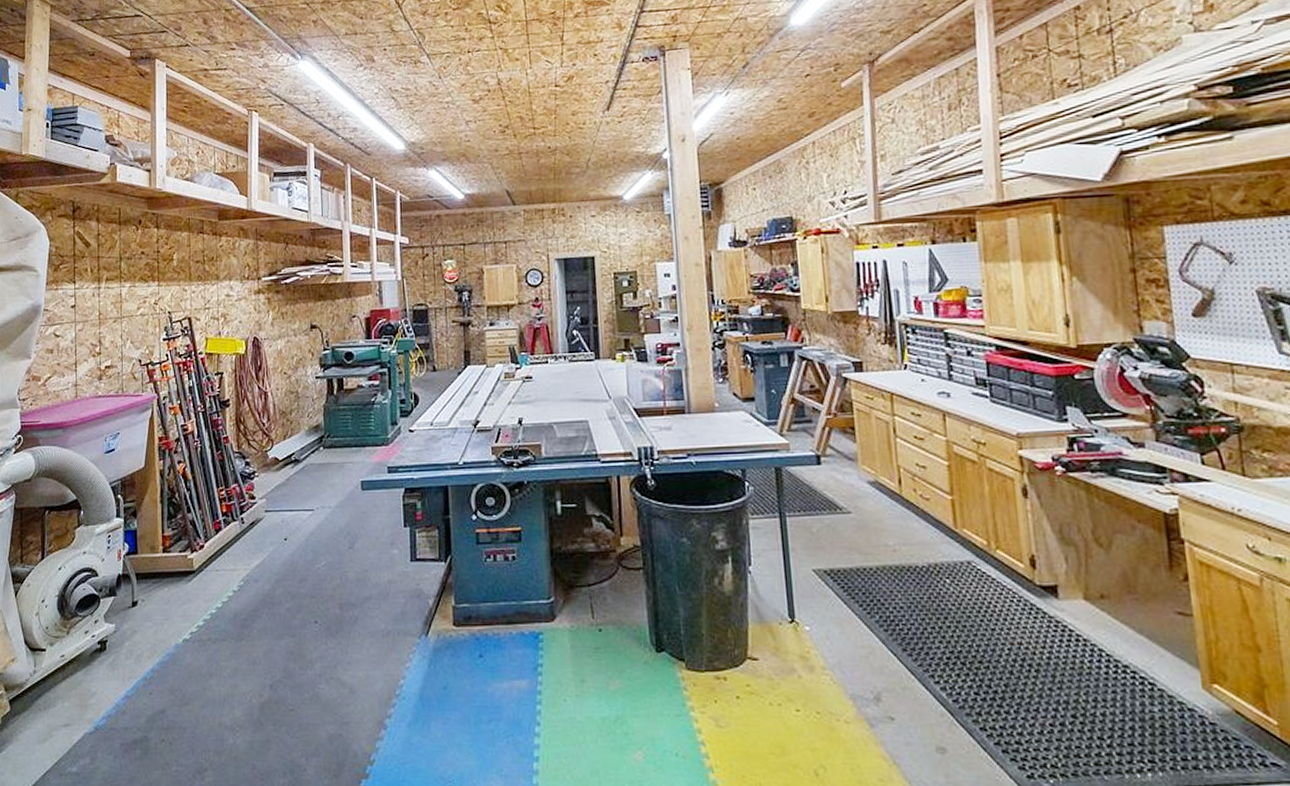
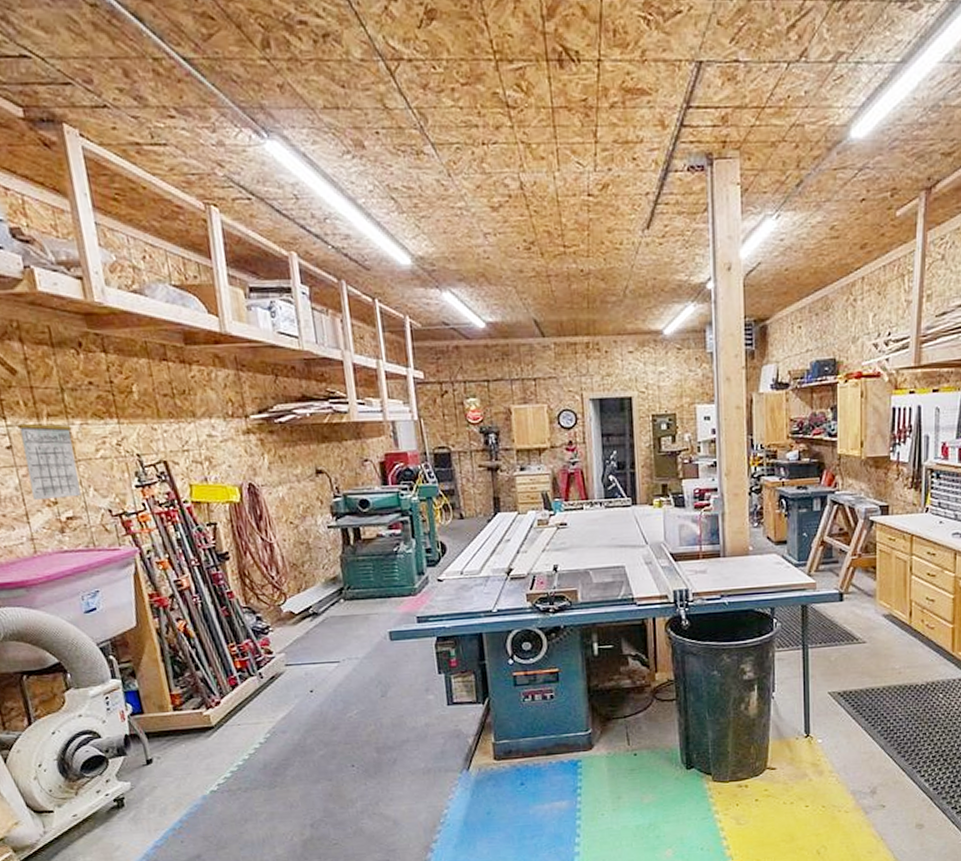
calendar: none [82,273,122,352] -> present [17,407,81,501]

